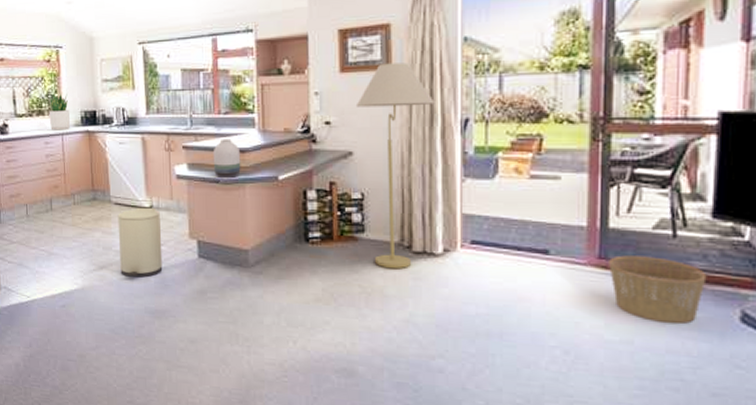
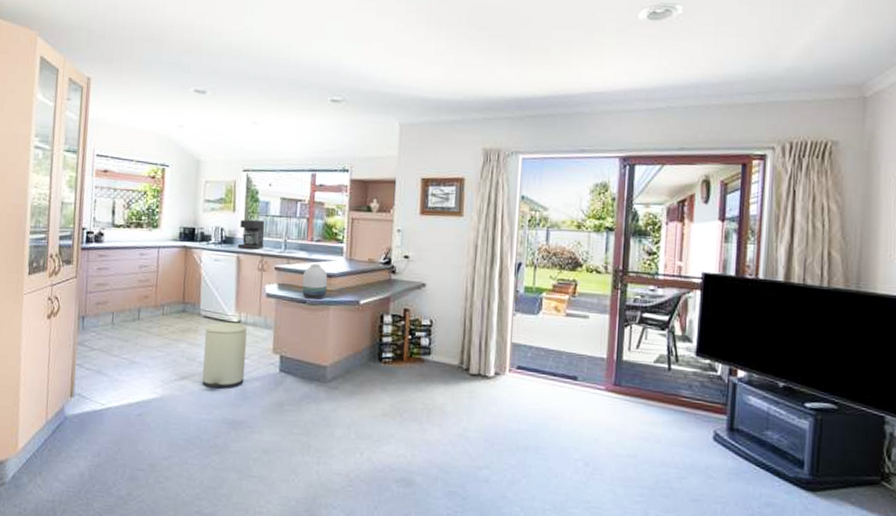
planter: present [48,93,70,131] -> none [147,208,169,244]
coffee maker: none [140,95,168,129] -> present [237,219,265,250]
floor lamp: present [355,62,435,268] -> none [431,210,496,388]
basket: present [609,255,707,325] -> none [621,383,691,442]

